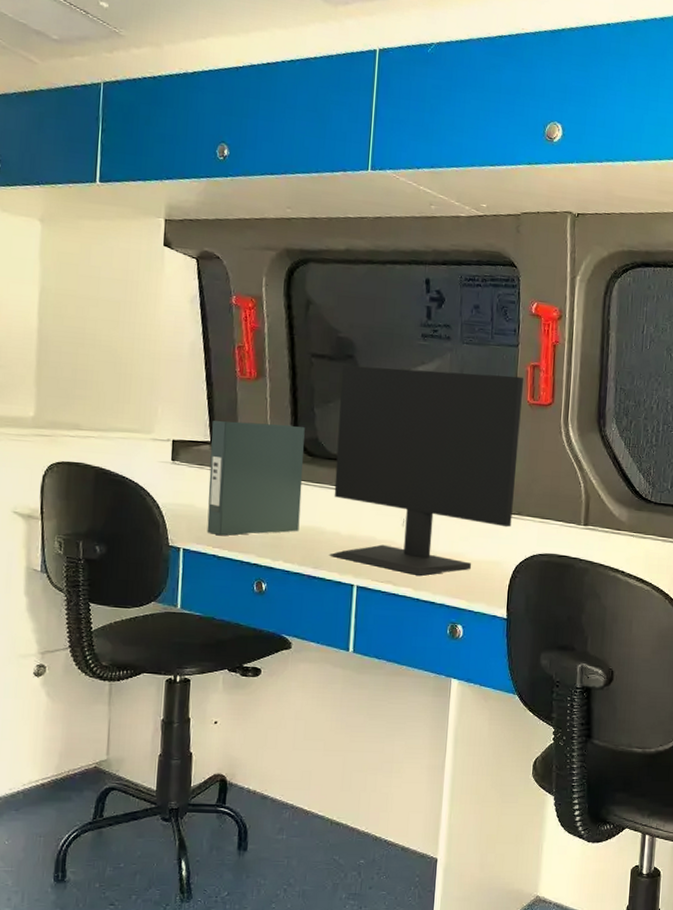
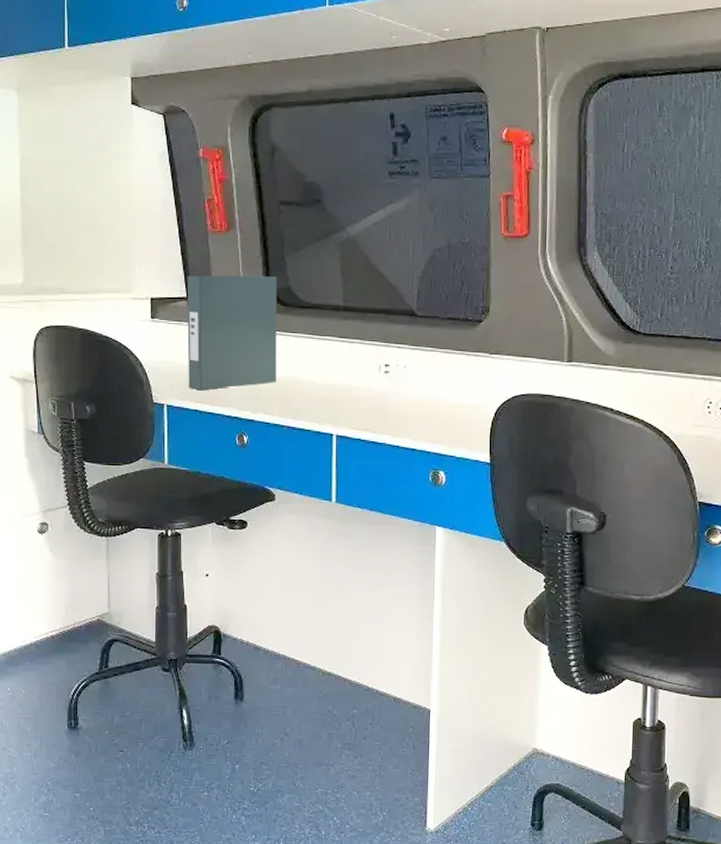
computer monitor: present [328,365,524,576] -> none [306,208,497,422]

